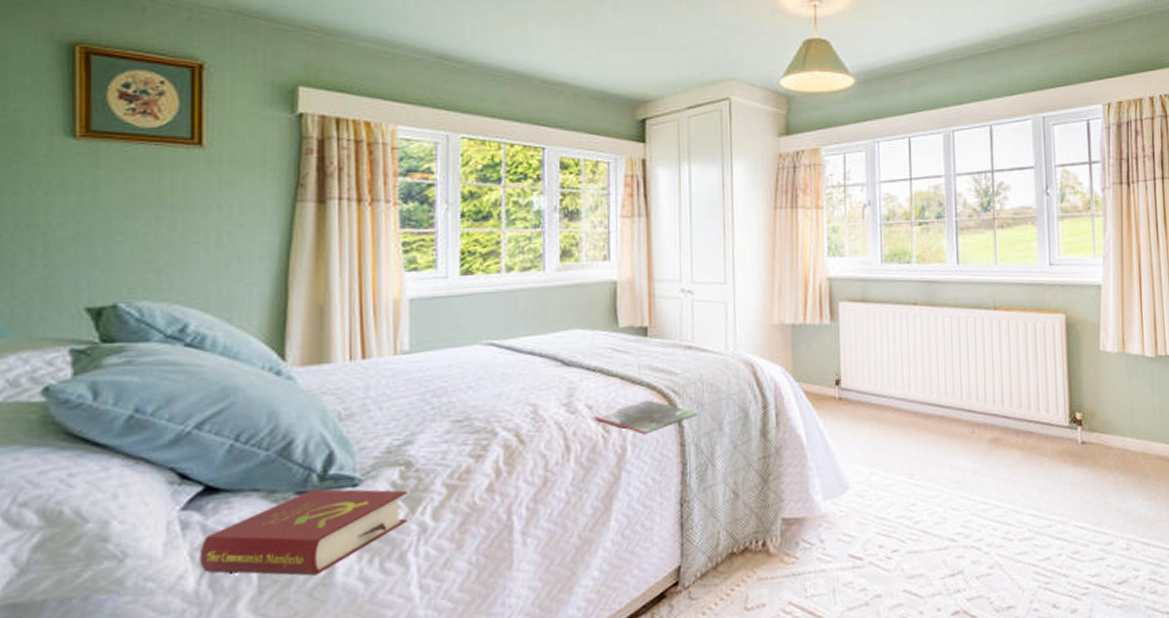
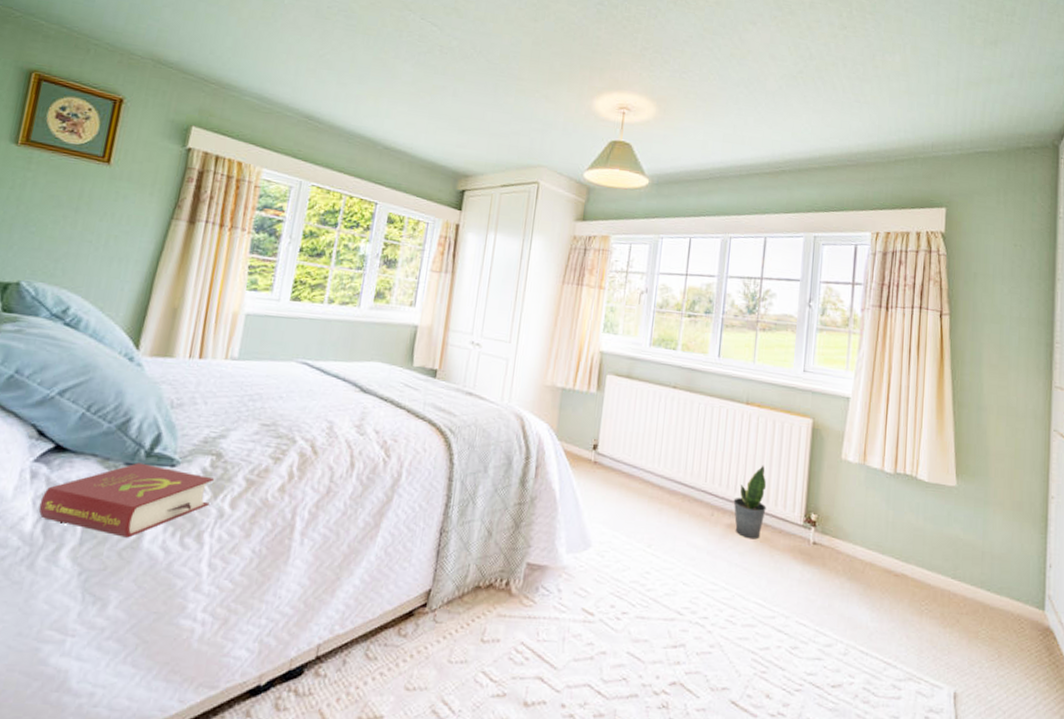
magazine: present [593,400,699,435] -> none [378,434,469,465]
potted plant: none [993,371,1029,451] -> present [733,465,767,540]

